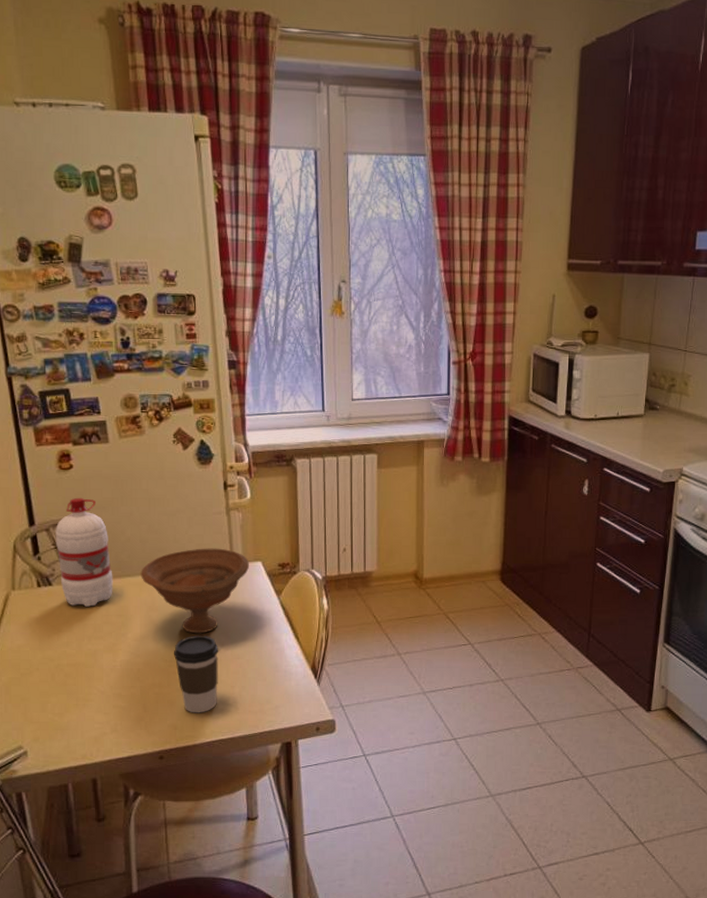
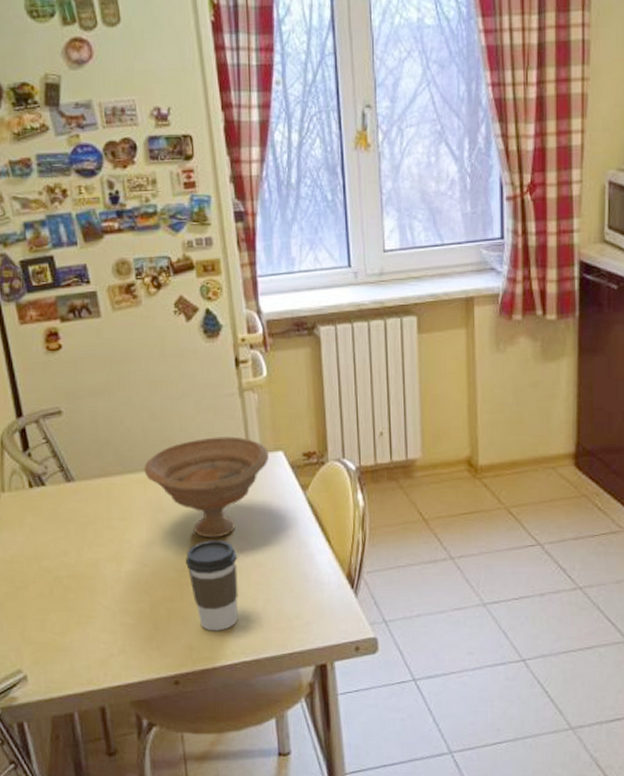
water bottle: present [55,497,113,607] -> none [45,382,114,509]

